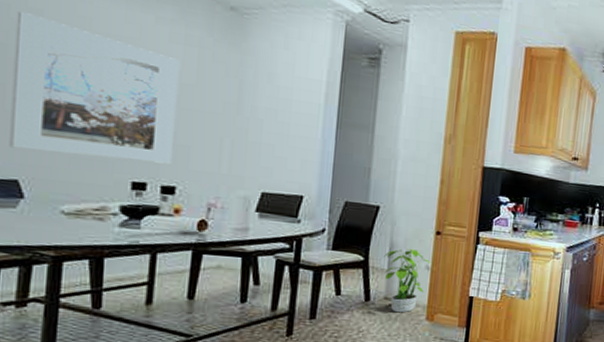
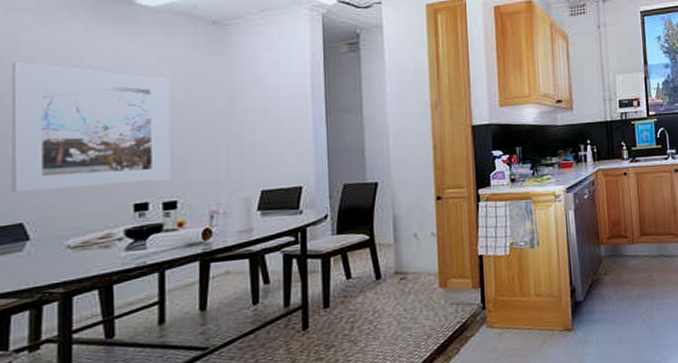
potted plant: present [383,247,433,313] -> none [388,218,438,286]

